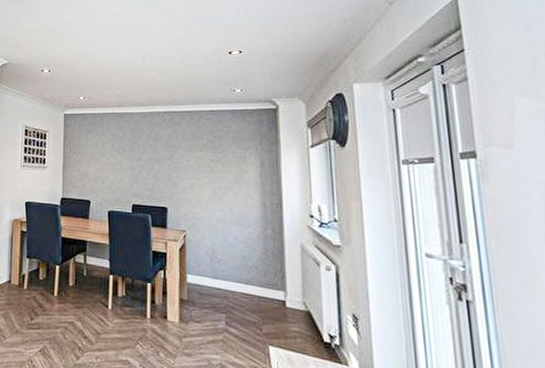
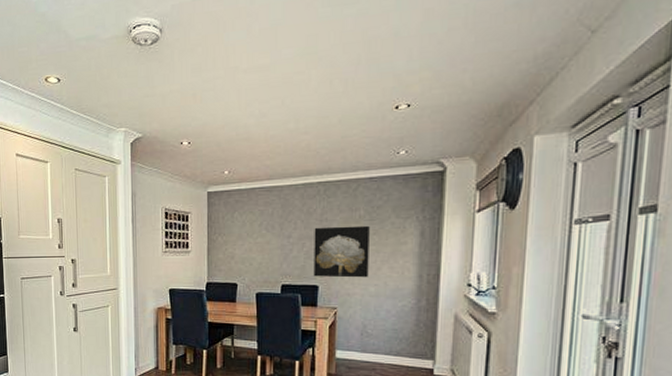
wall art: none [162,152,215,203] -> present [313,225,370,278]

